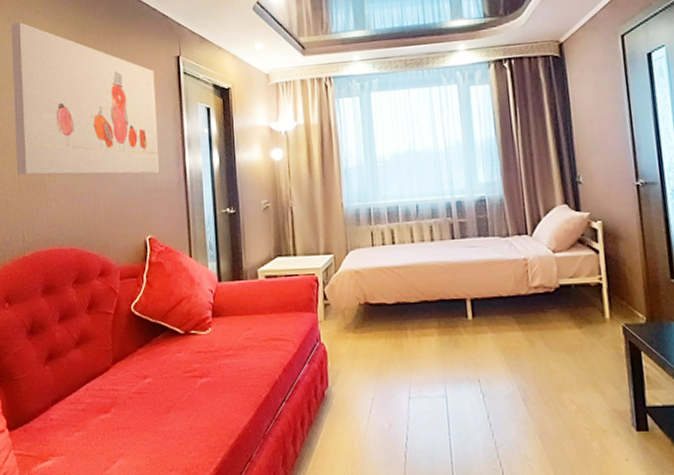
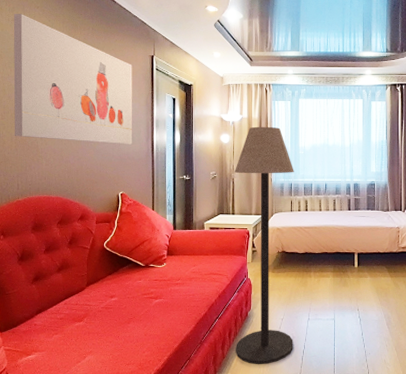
floor lamp: none [292,133,392,467] -> present [234,126,294,365]

